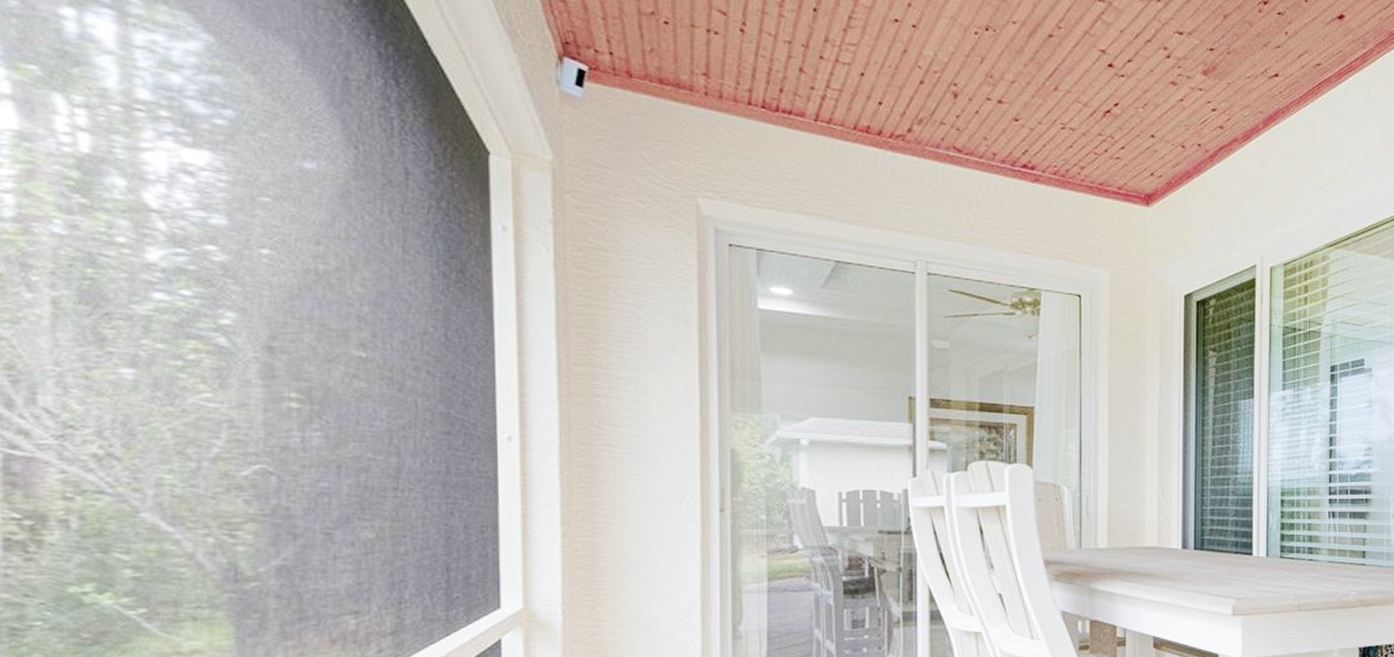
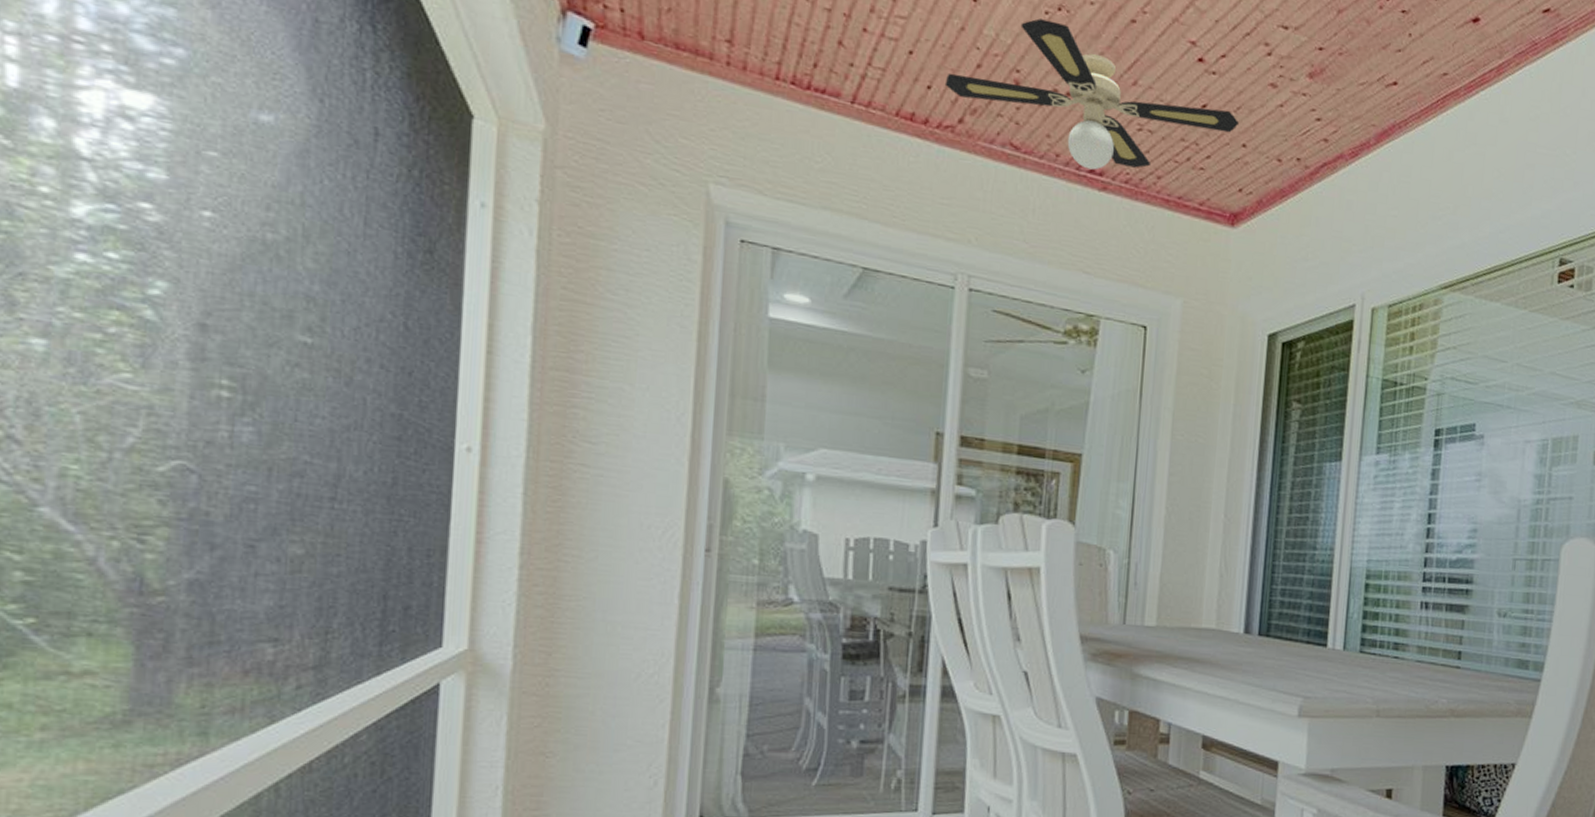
ceiling fan: none [893,38,1147,165] -> present [944,18,1240,170]

